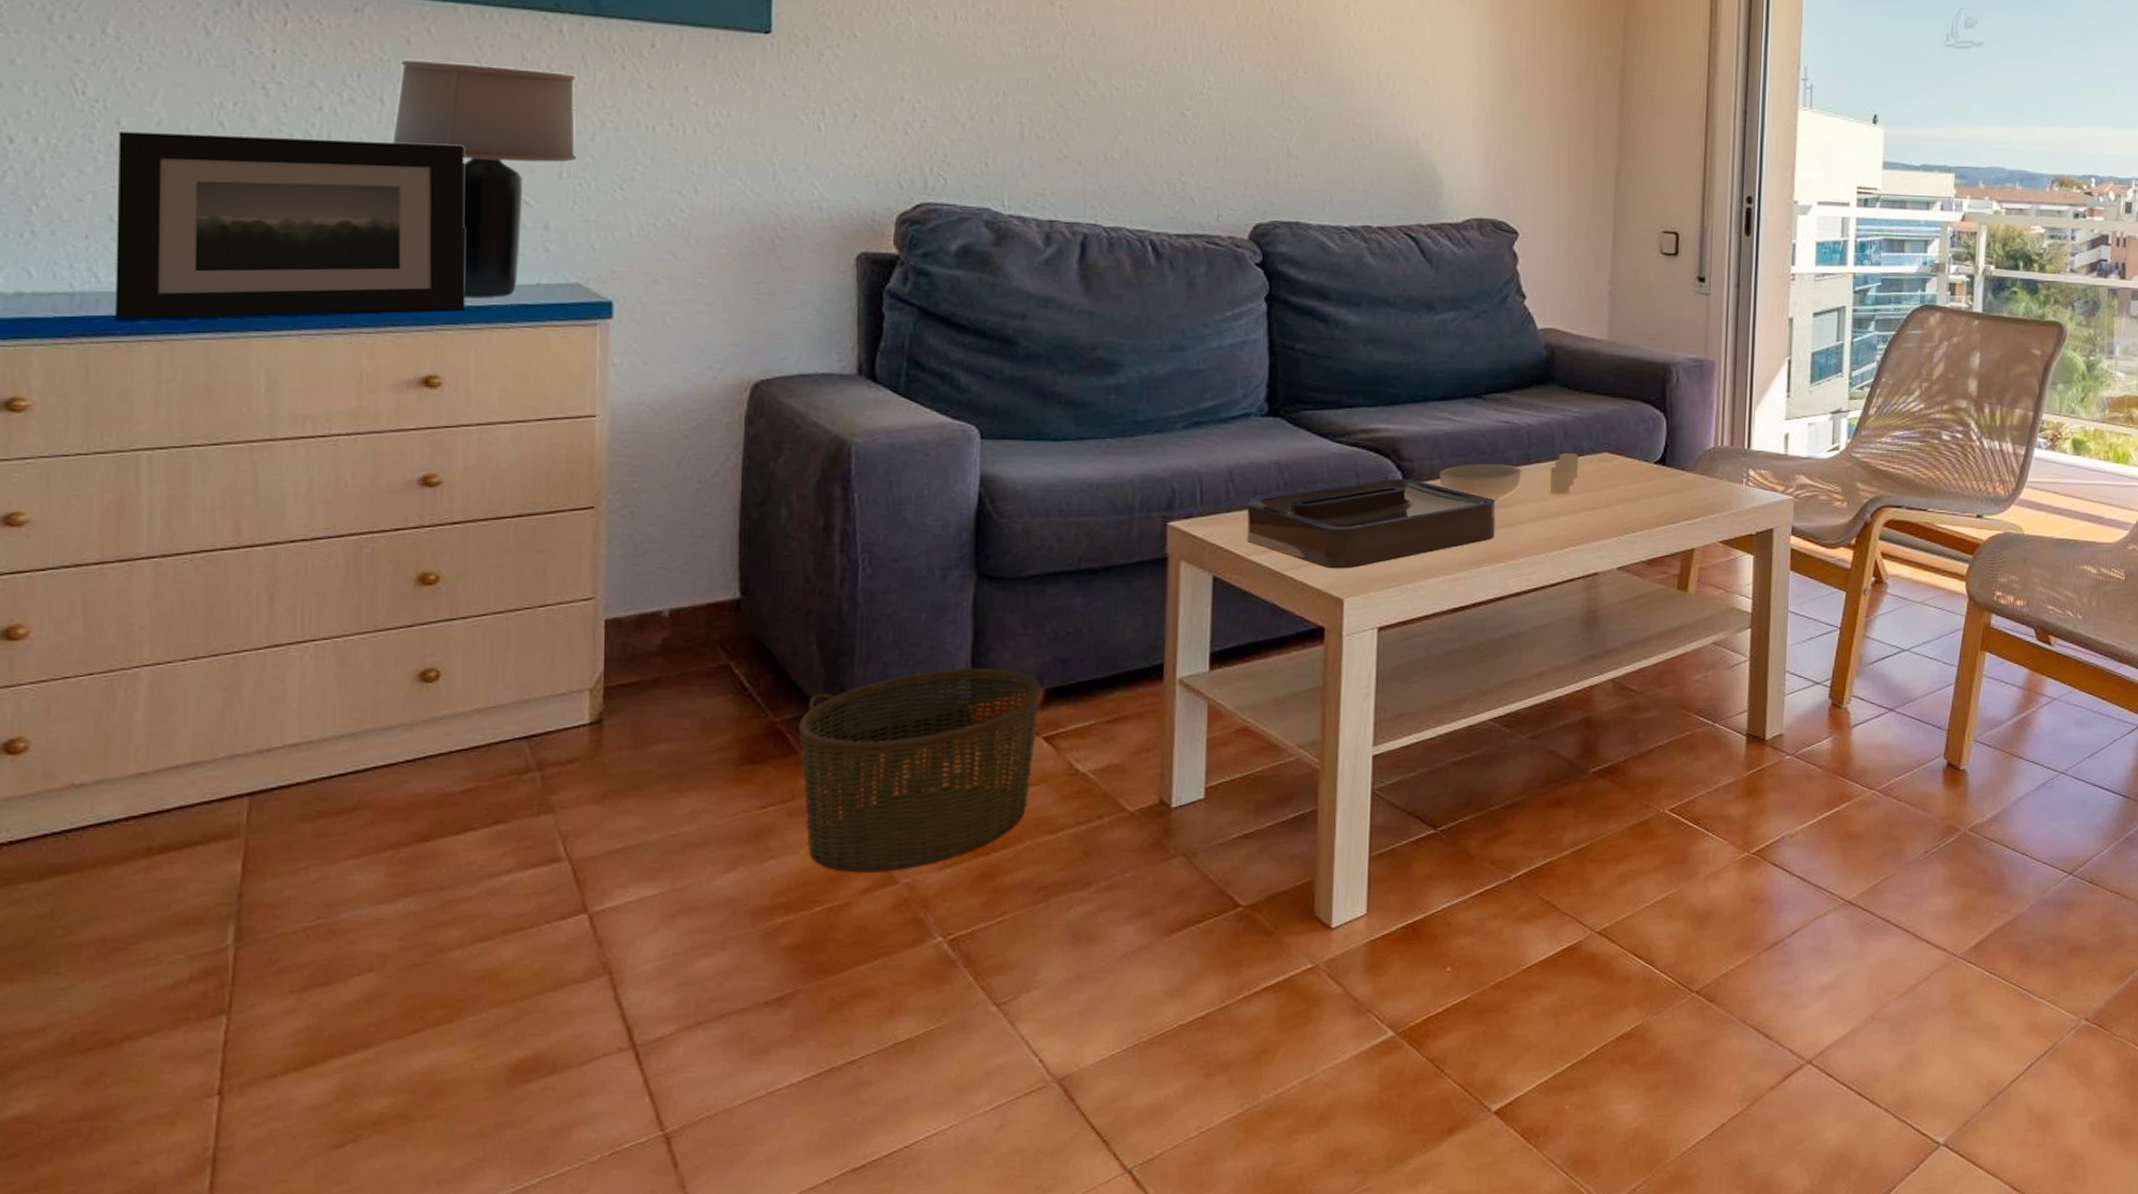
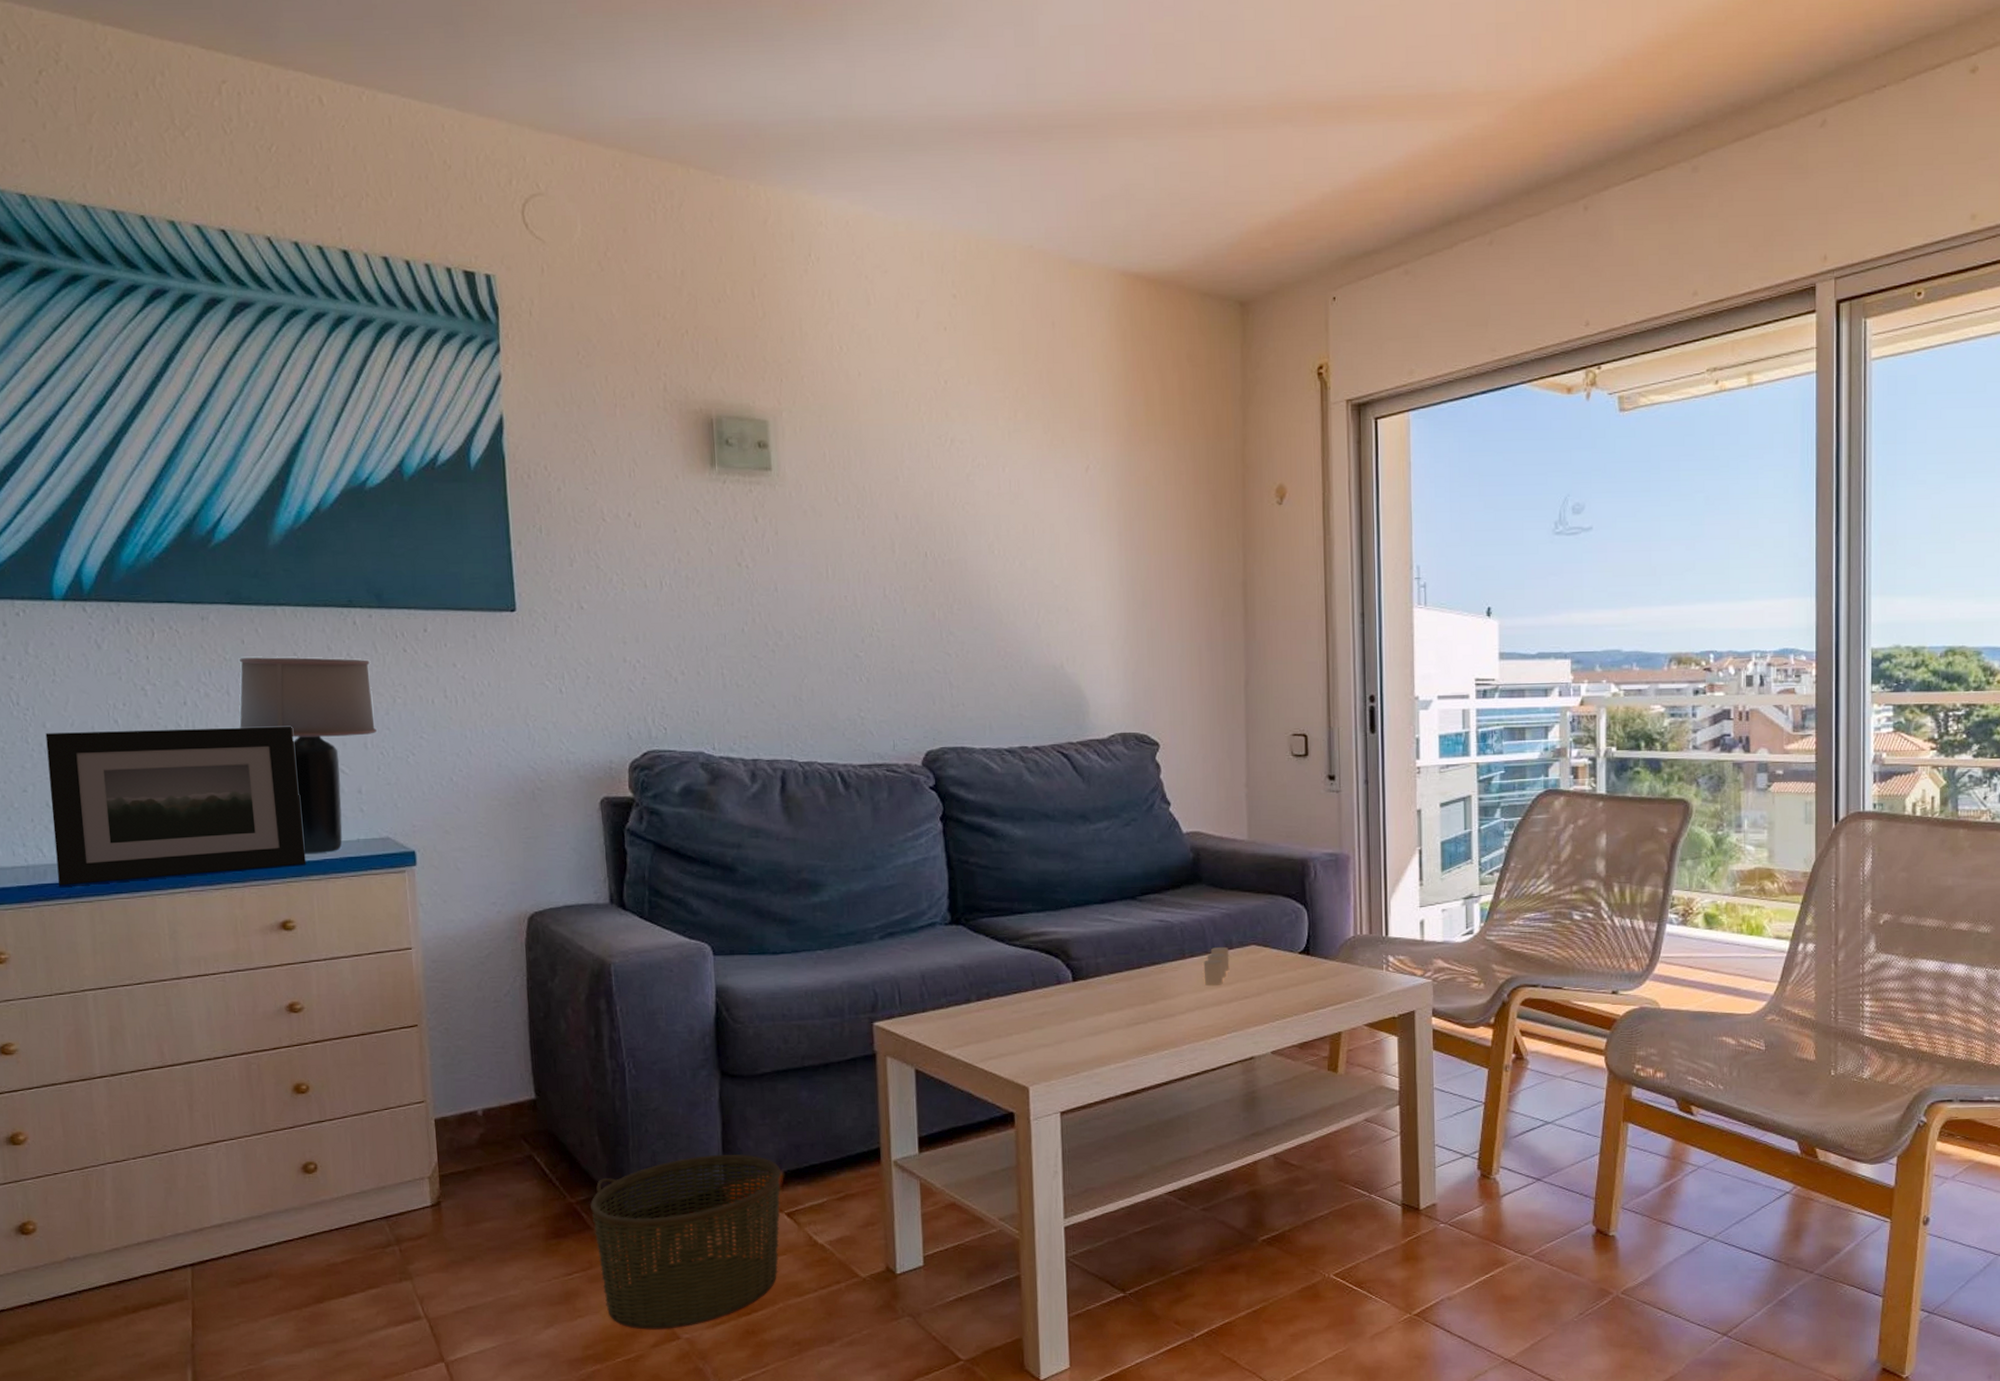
decorative tray: present [1247,478,1496,569] -> none [940,976,1158,1060]
bowl: present [1438,464,1522,501] -> none [1104,960,1178,994]

